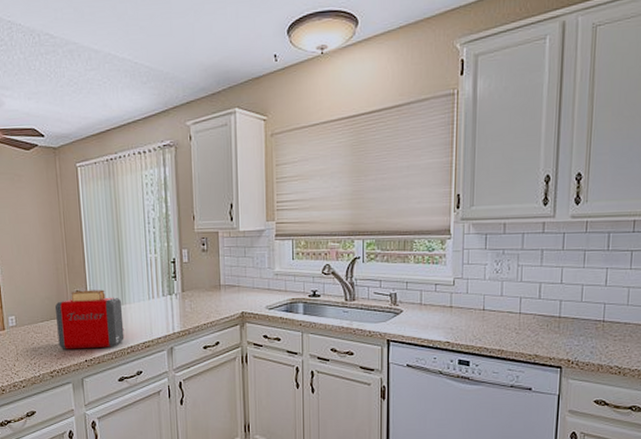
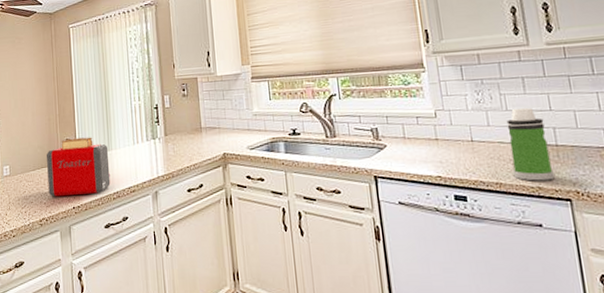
water bottle: none [515,279,553,349] -> present [506,107,555,181]

